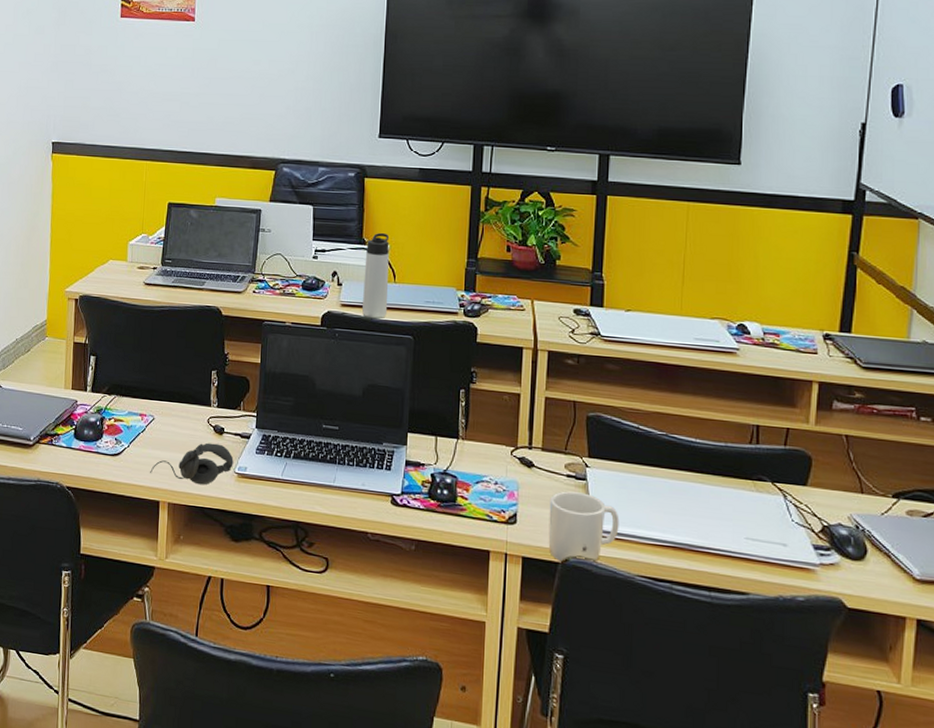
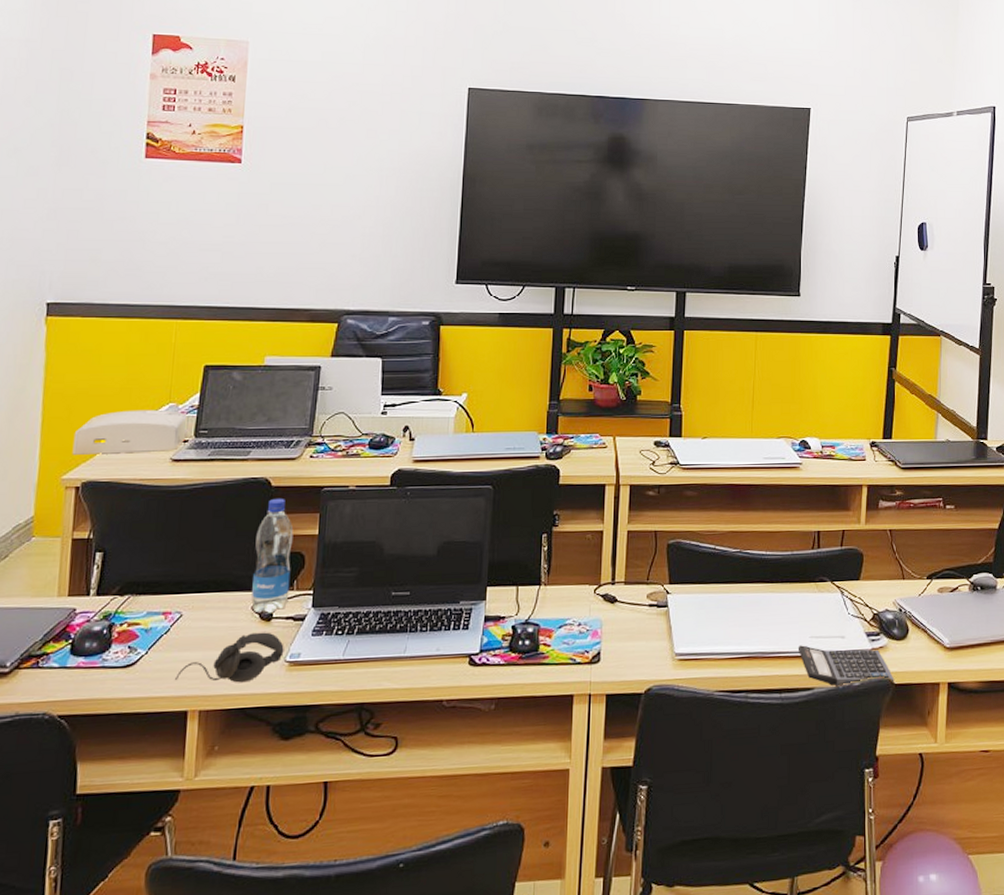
tissue dispenser: none [72,237,157,276] -> present [72,409,189,455]
bottle: none [207,326,240,429] -> present [251,498,294,615]
thermos bottle: present [362,232,390,320] -> none [437,381,467,472]
mug: present [548,491,620,564] -> none [631,619,699,693]
calculator: none [732,545,847,606] -> present [799,645,894,686]

